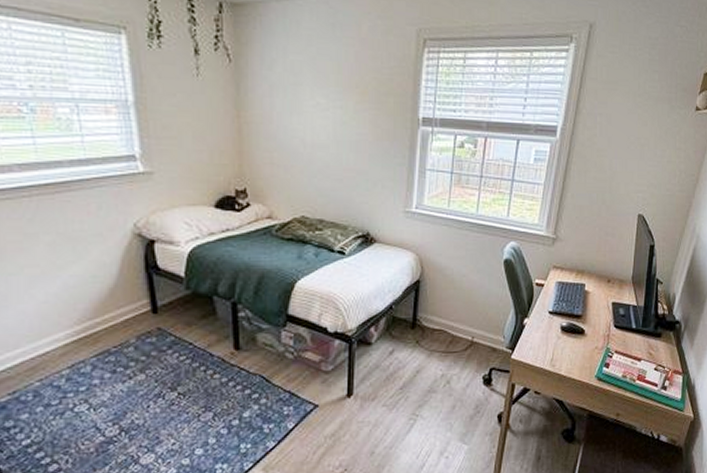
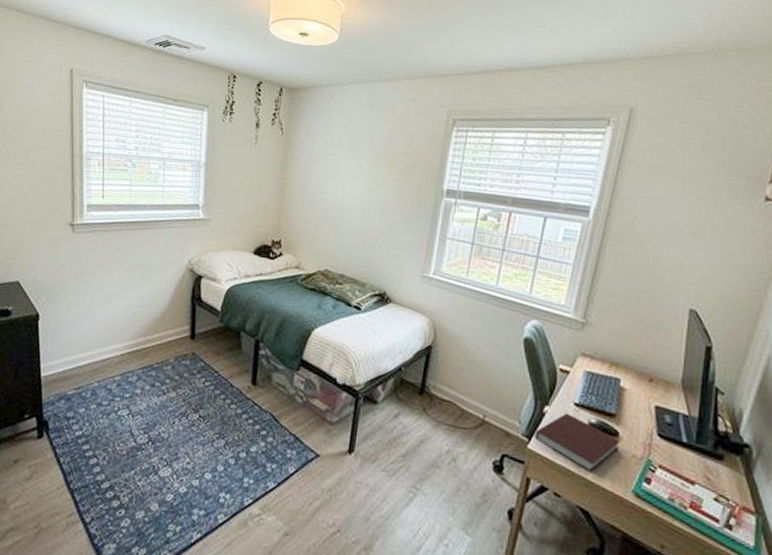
notebook: none [517,321,586,368] -> present [535,413,621,472]

